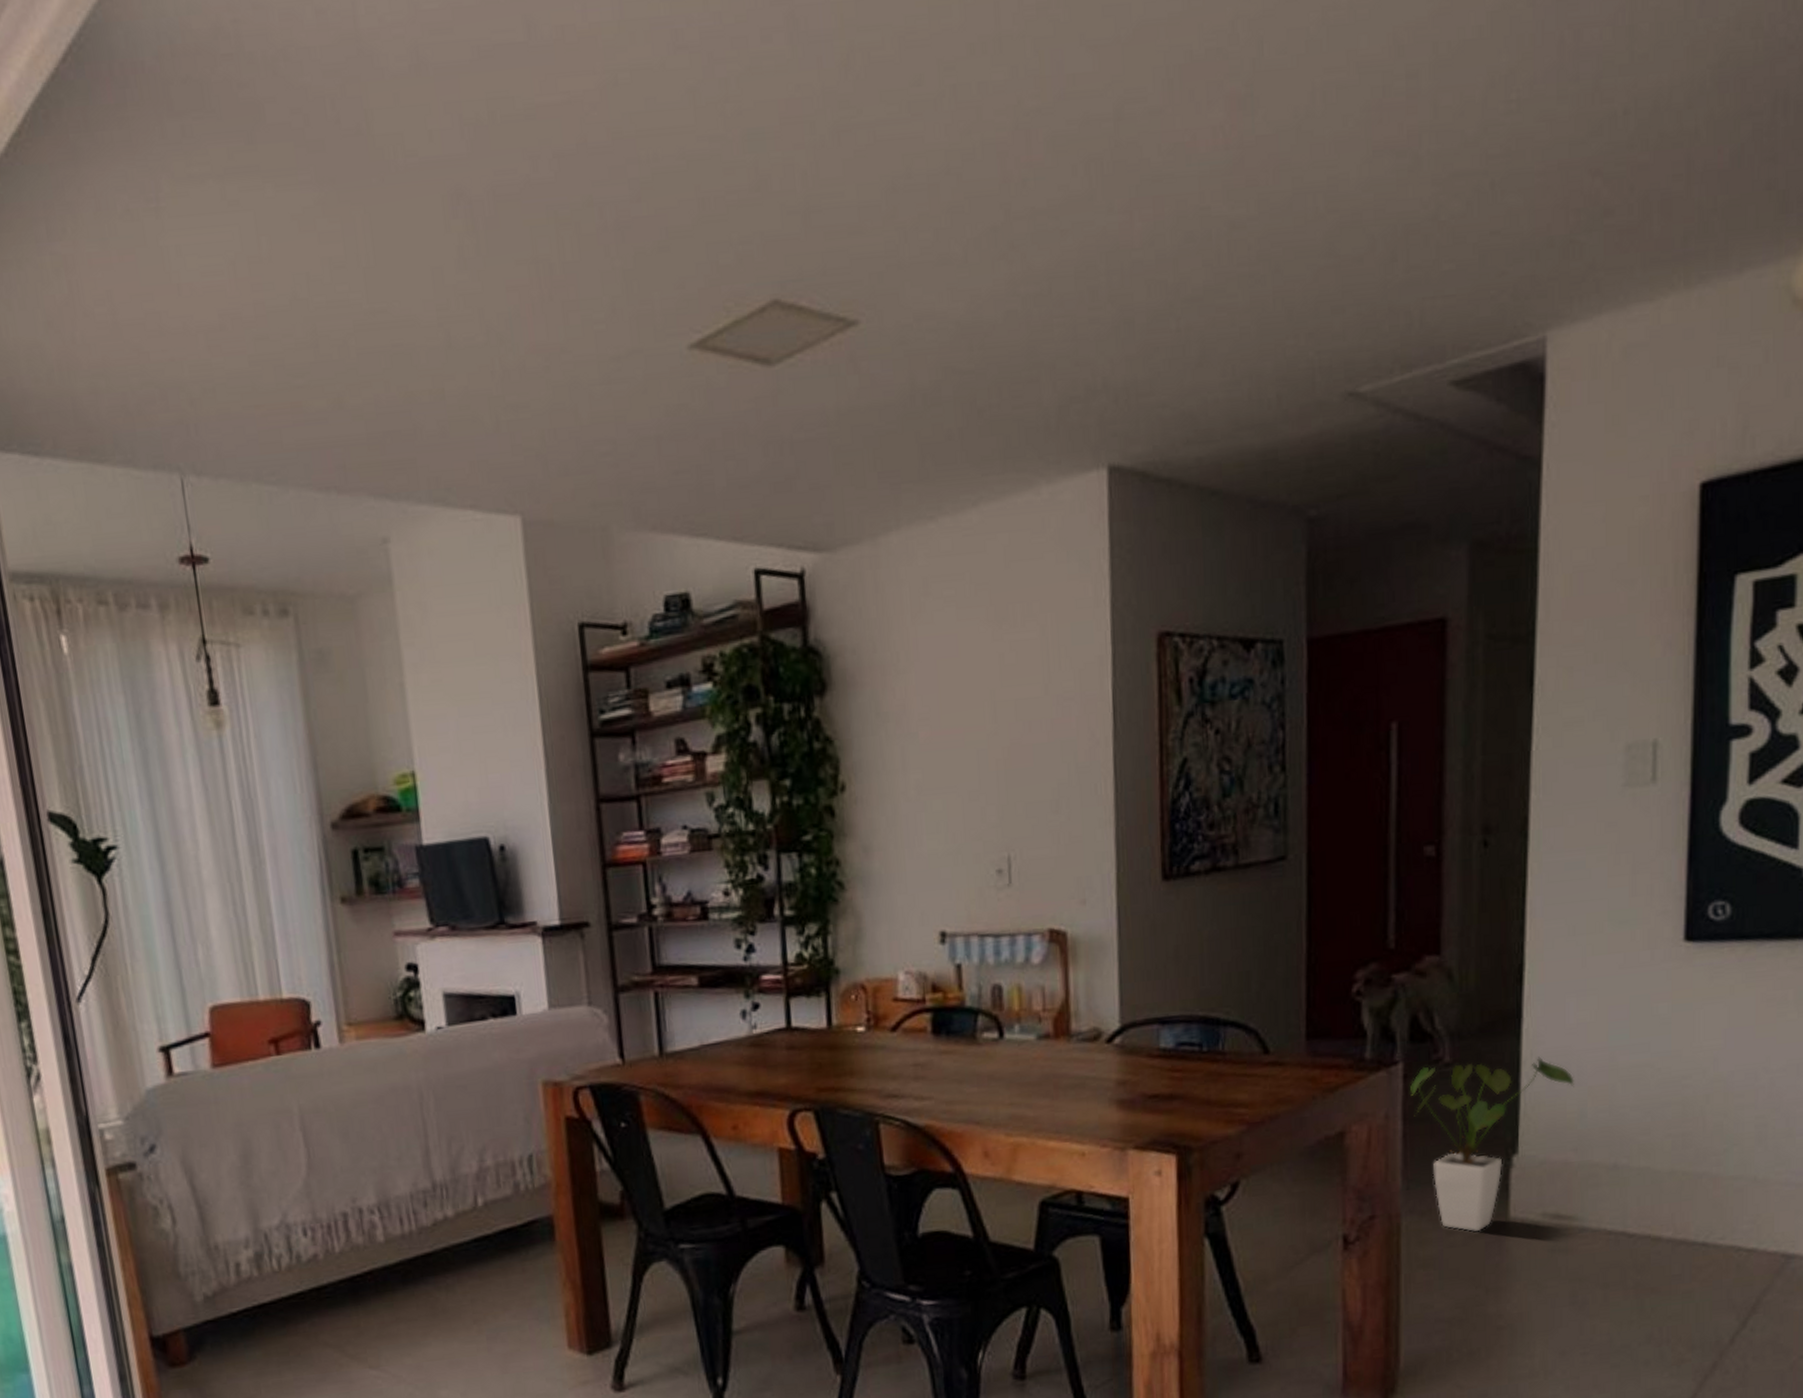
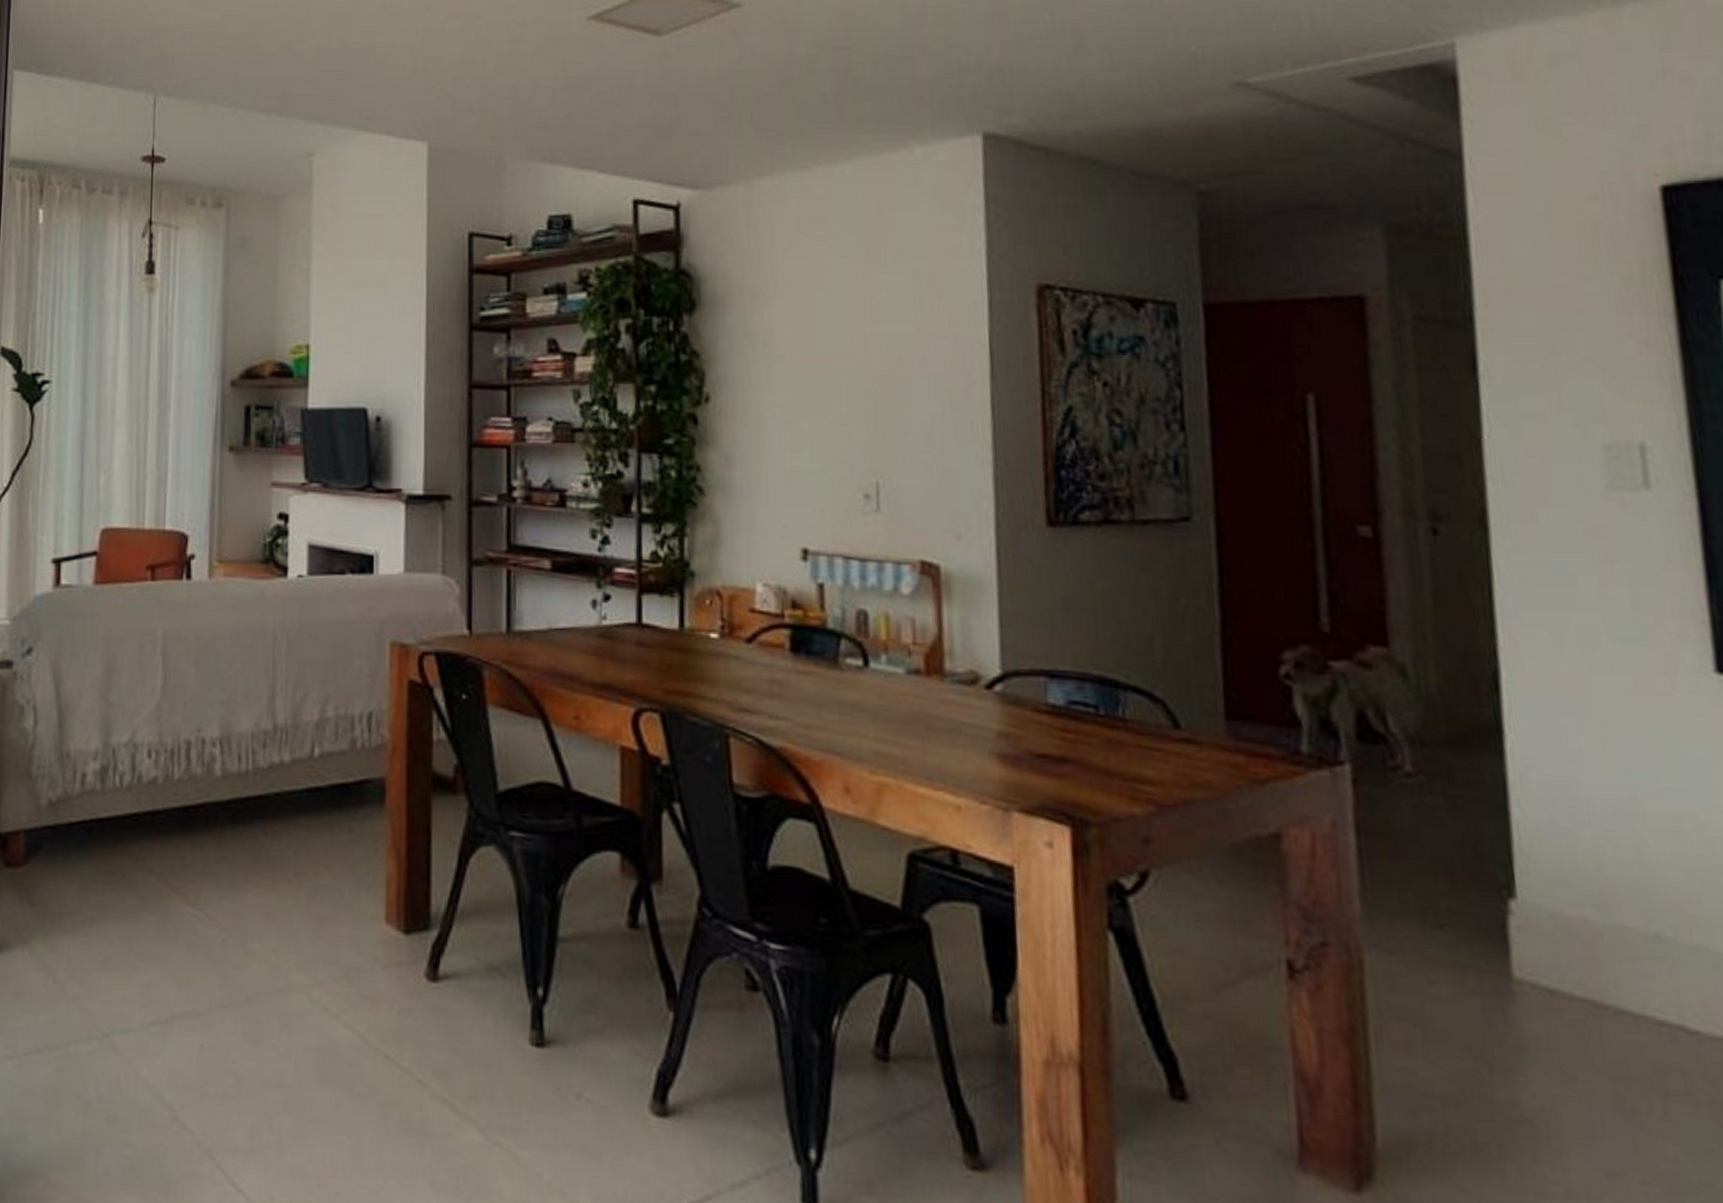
house plant: present [1410,1056,1574,1232] -> none [1362,772,1586,989]

